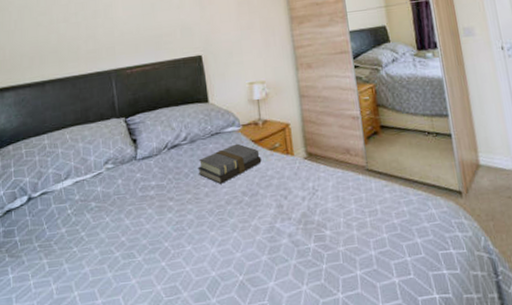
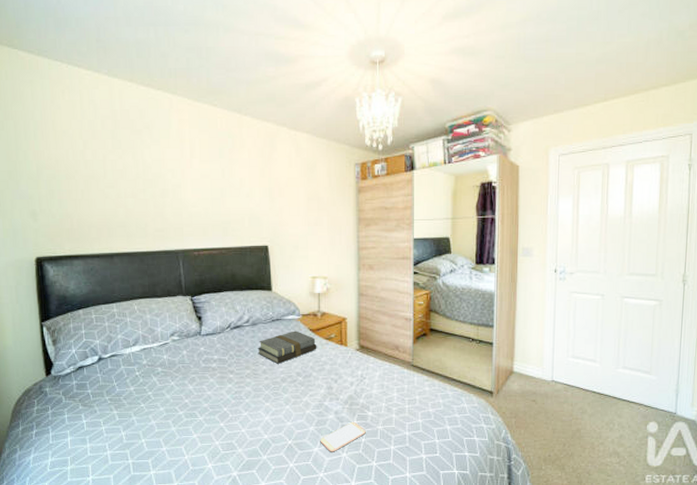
smartphone: none [275,244,326,286] -> present [320,421,366,452]

